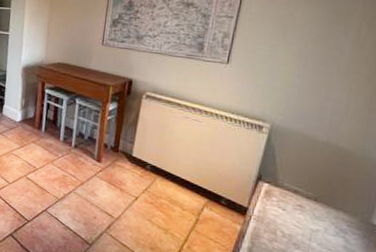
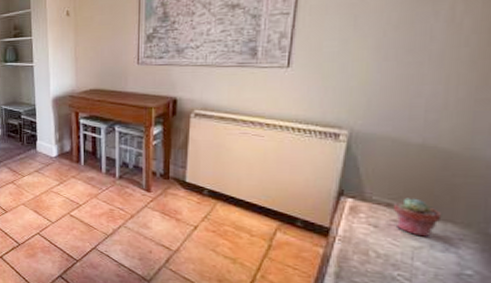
potted succulent: none [298,187,336,222] -> present [392,198,442,237]

